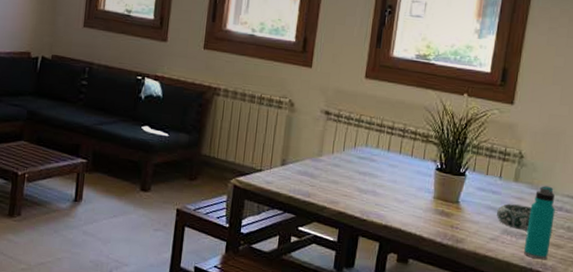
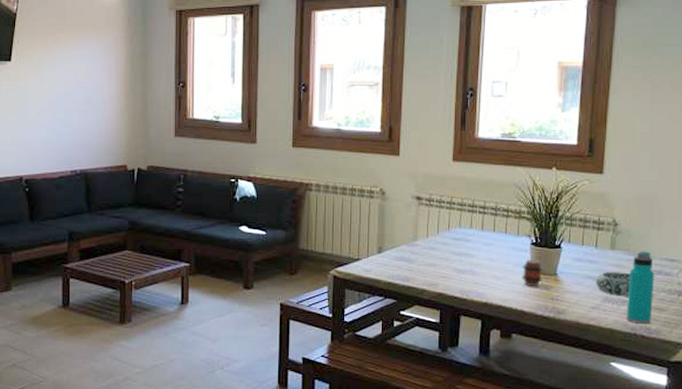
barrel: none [423,185,446,214] -> present [522,260,543,287]

